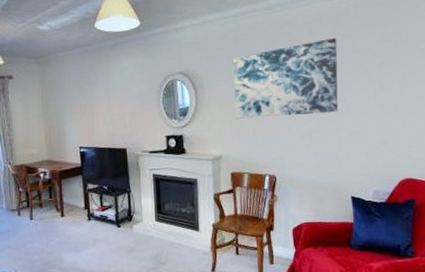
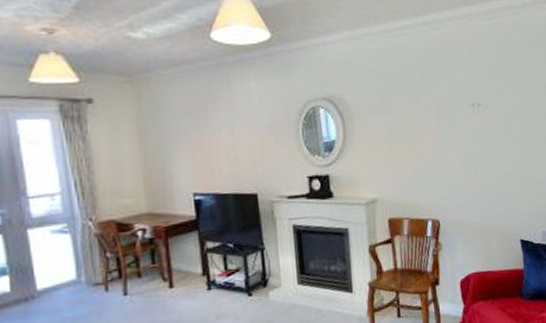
wall art: present [232,37,339,119] -> none [385,62,503,154]

